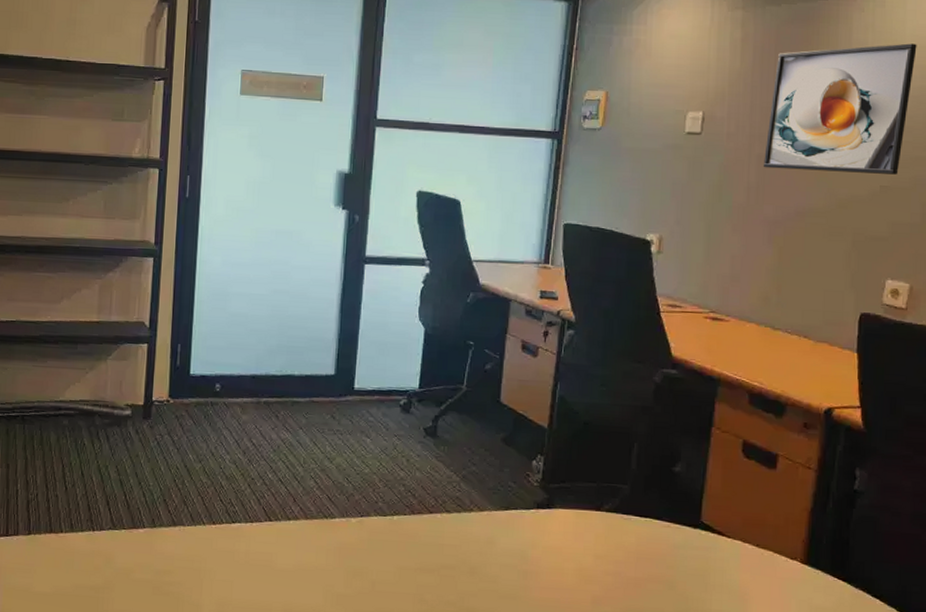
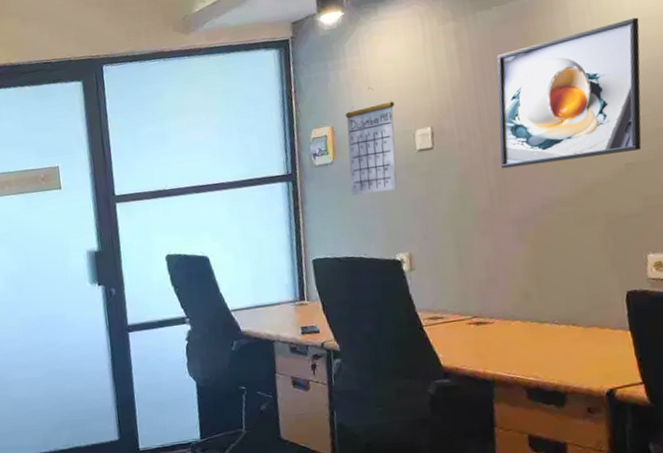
calendar: none [614,60,672,168] -> present [345,87,397,196]

